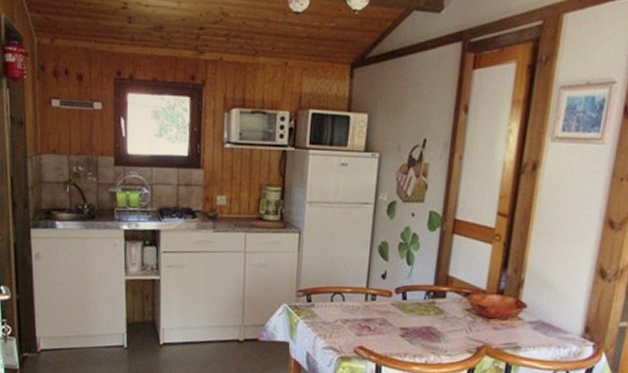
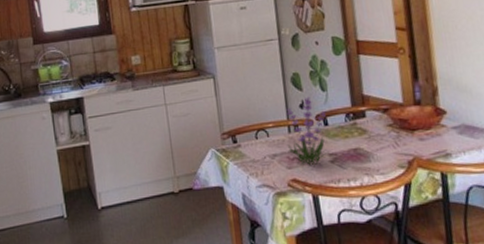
plant: none [362,267,408,336] -> present [286,96,332,166]

